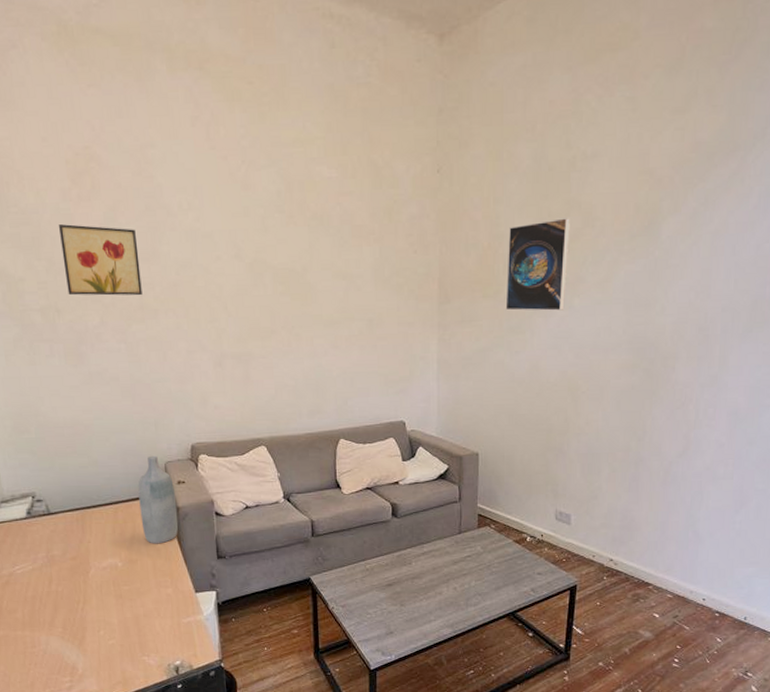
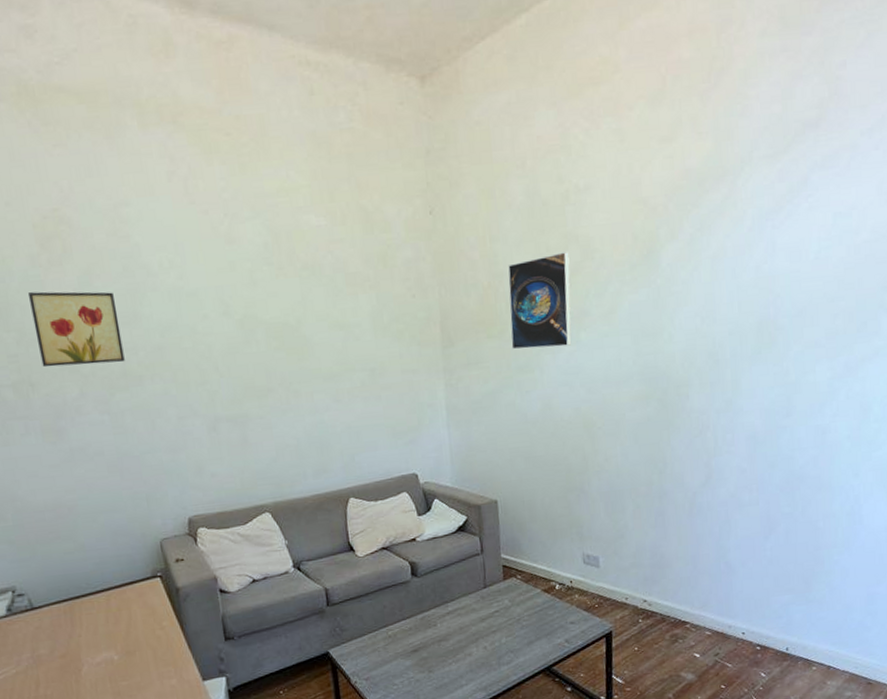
bottle: present [138,455,179,544] -> none [131,533,179,632]

